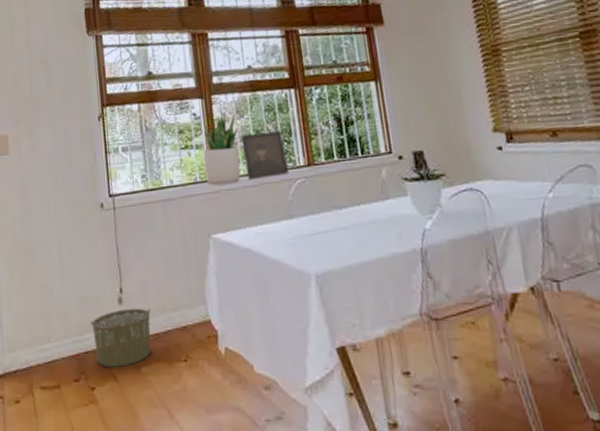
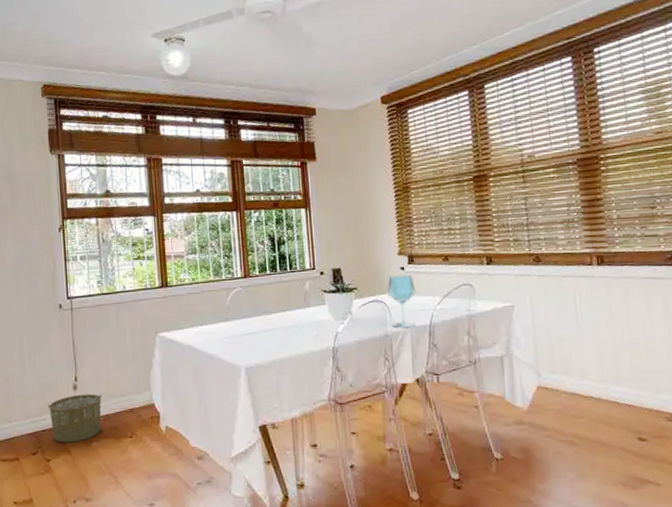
planter: present [203,112,241,186] -> none [153,229,186,292]
picture frame: present [240,130,290,180] -> none [187,246,228,288]
wine glass: none [482,155,523,223] -> present [387,275,417,329]

